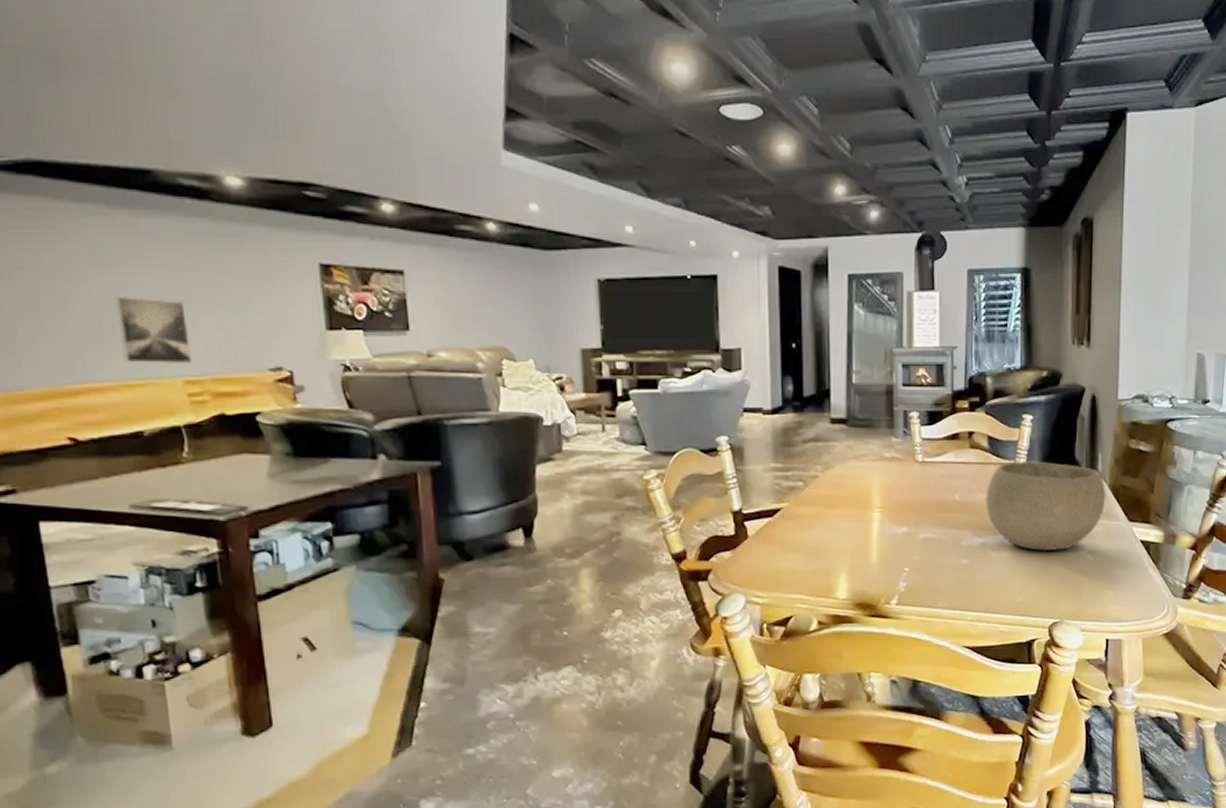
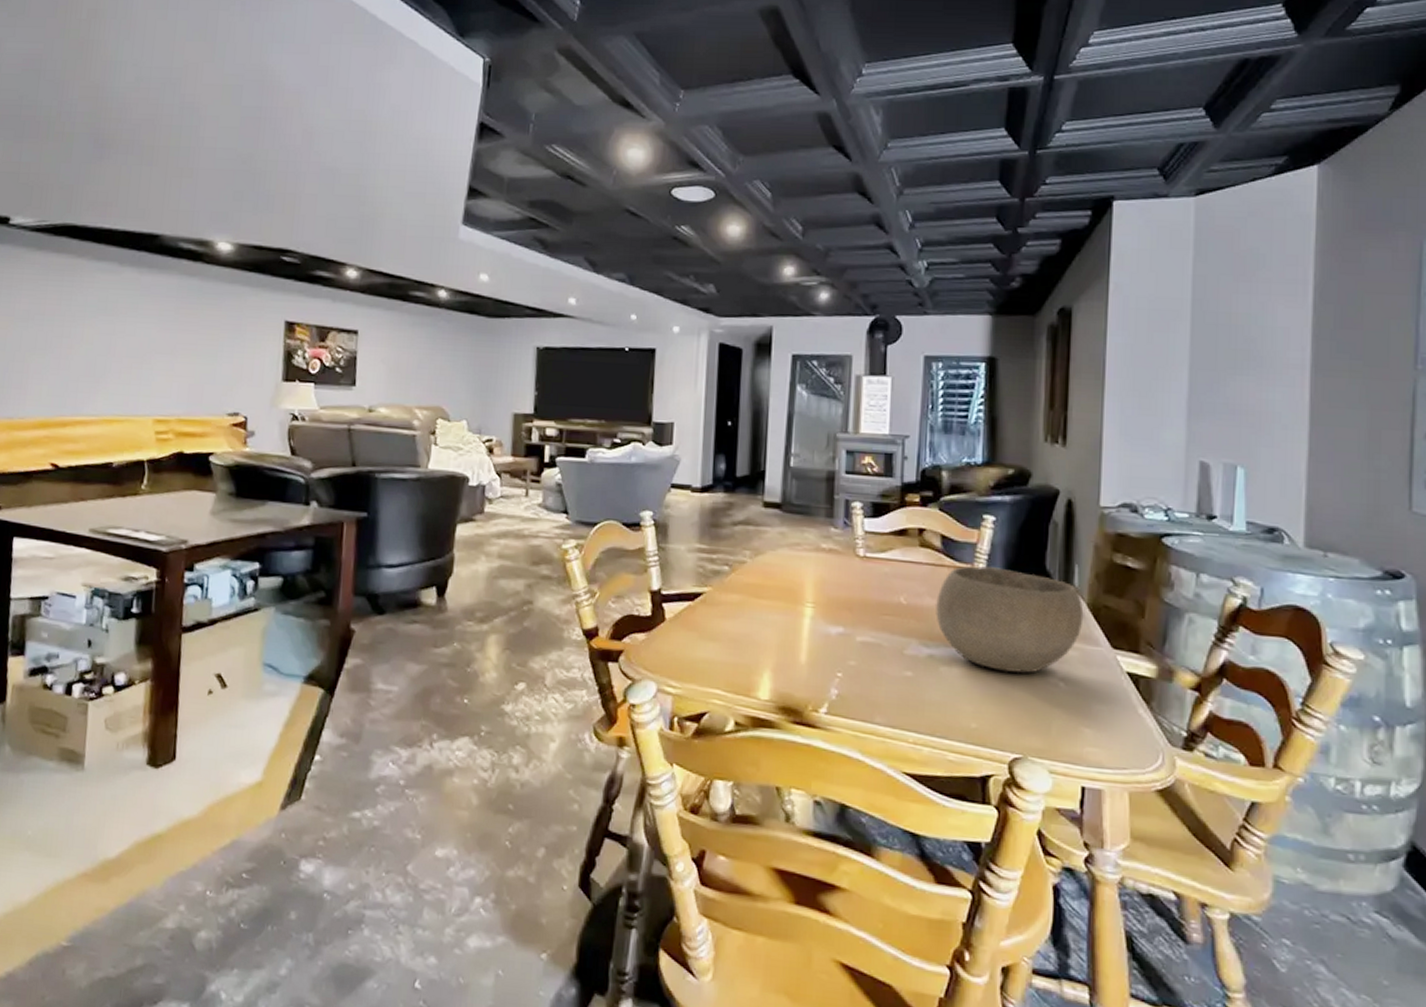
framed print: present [115,297,193,365] -> none [108,342,166,404]

